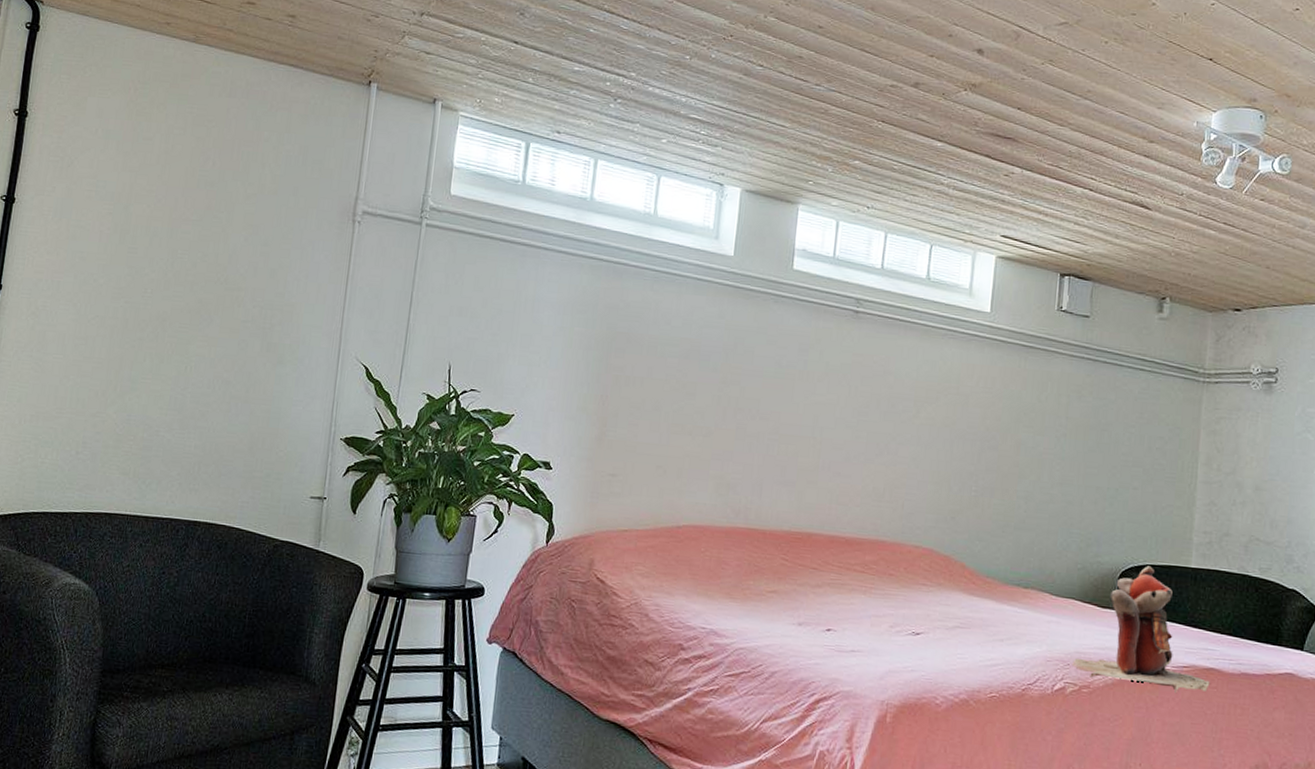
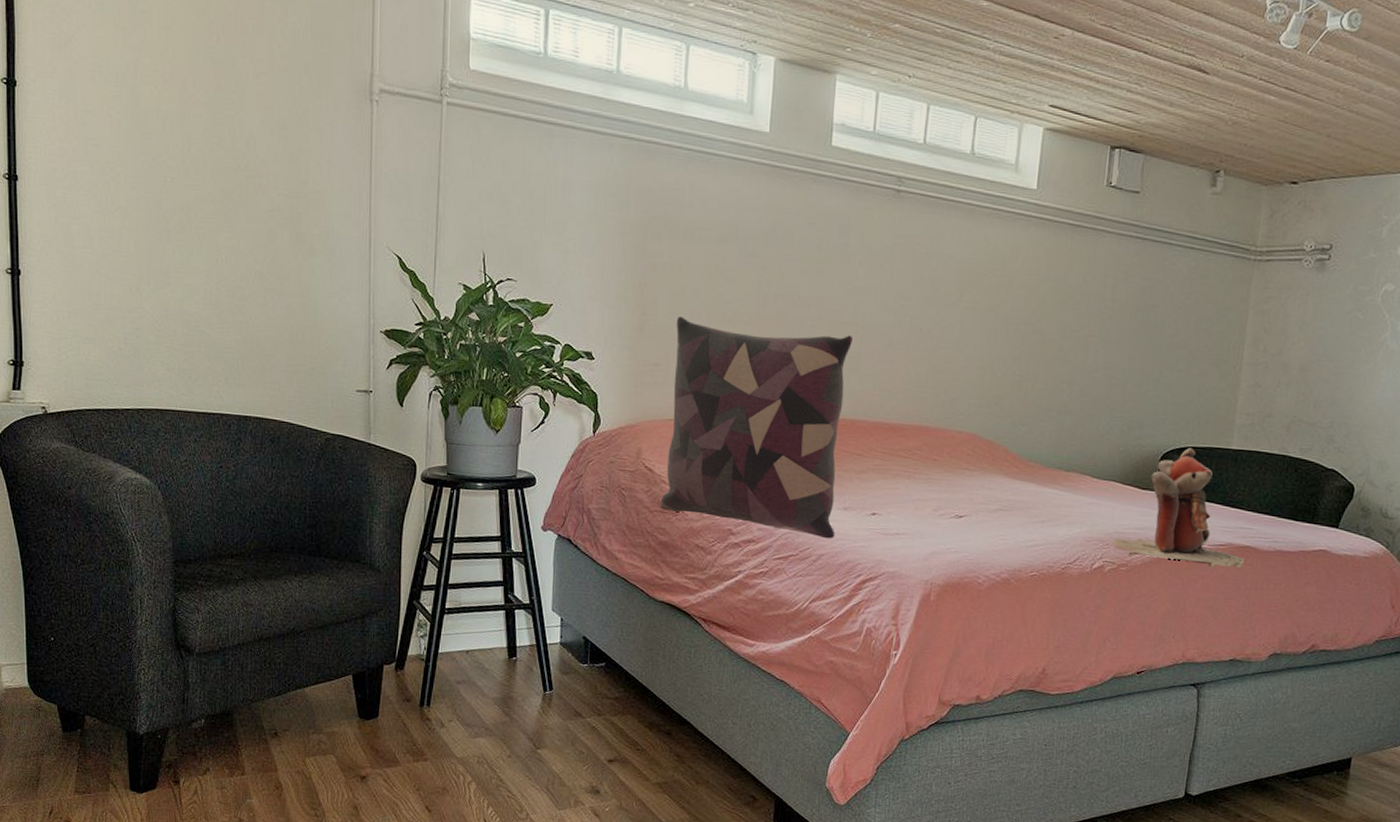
pillow: none [609,428,810,656] -> present [659,316,853,539]

